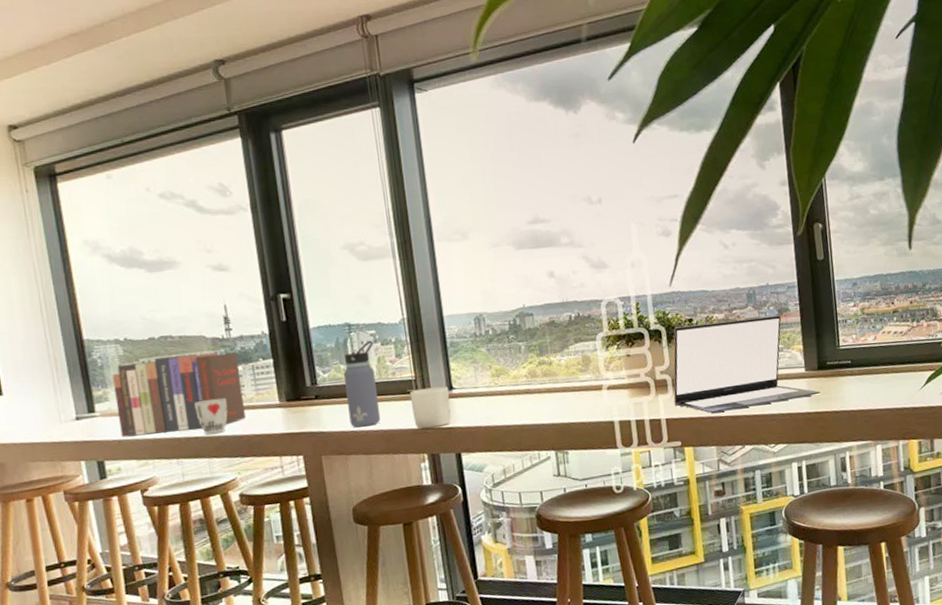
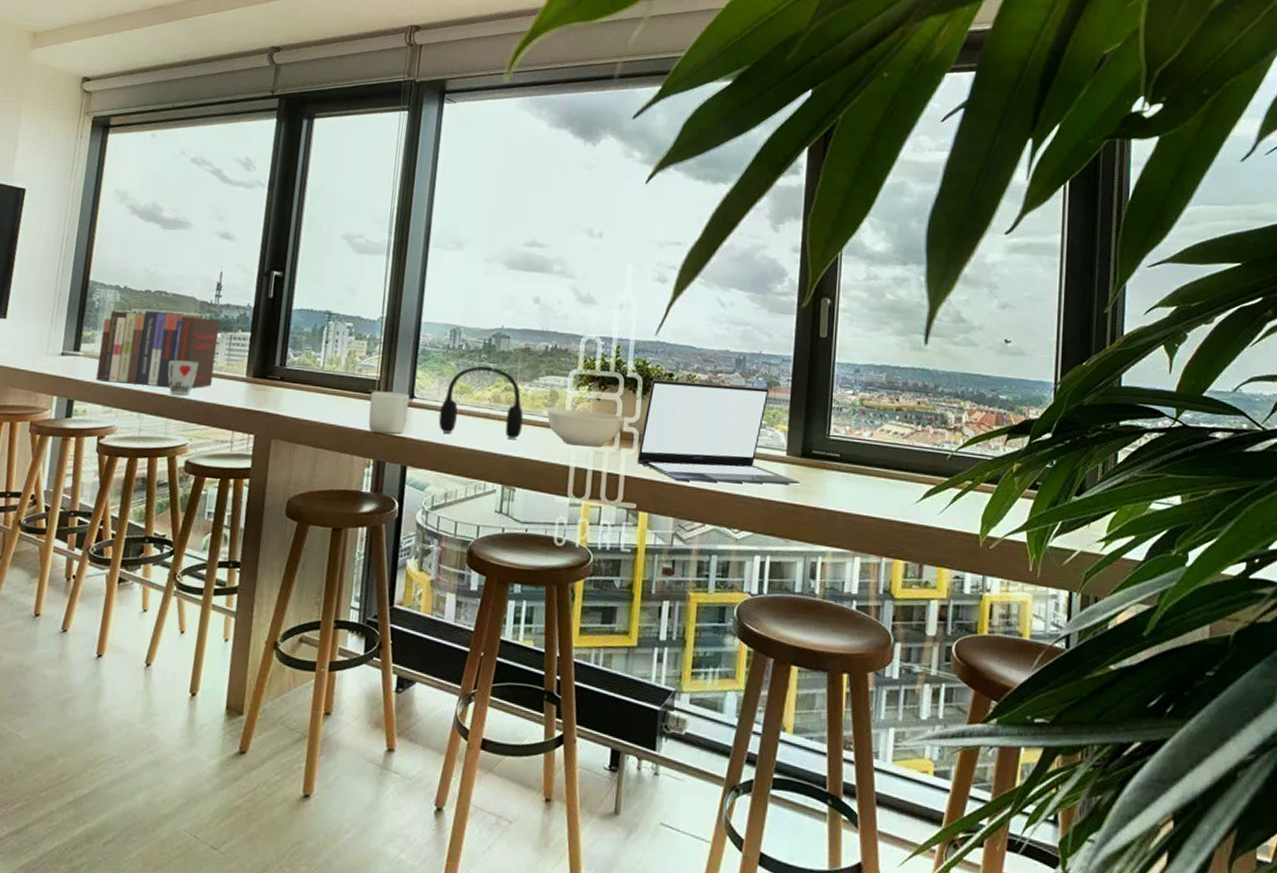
water bottle: present [343,340,381,428] -> none [306,332,349,419]
headphones: none [480,345,563,415] -> present [438,365,523,439]
bowl: none [583,366,656,402] -> present [547,409,624,447]

